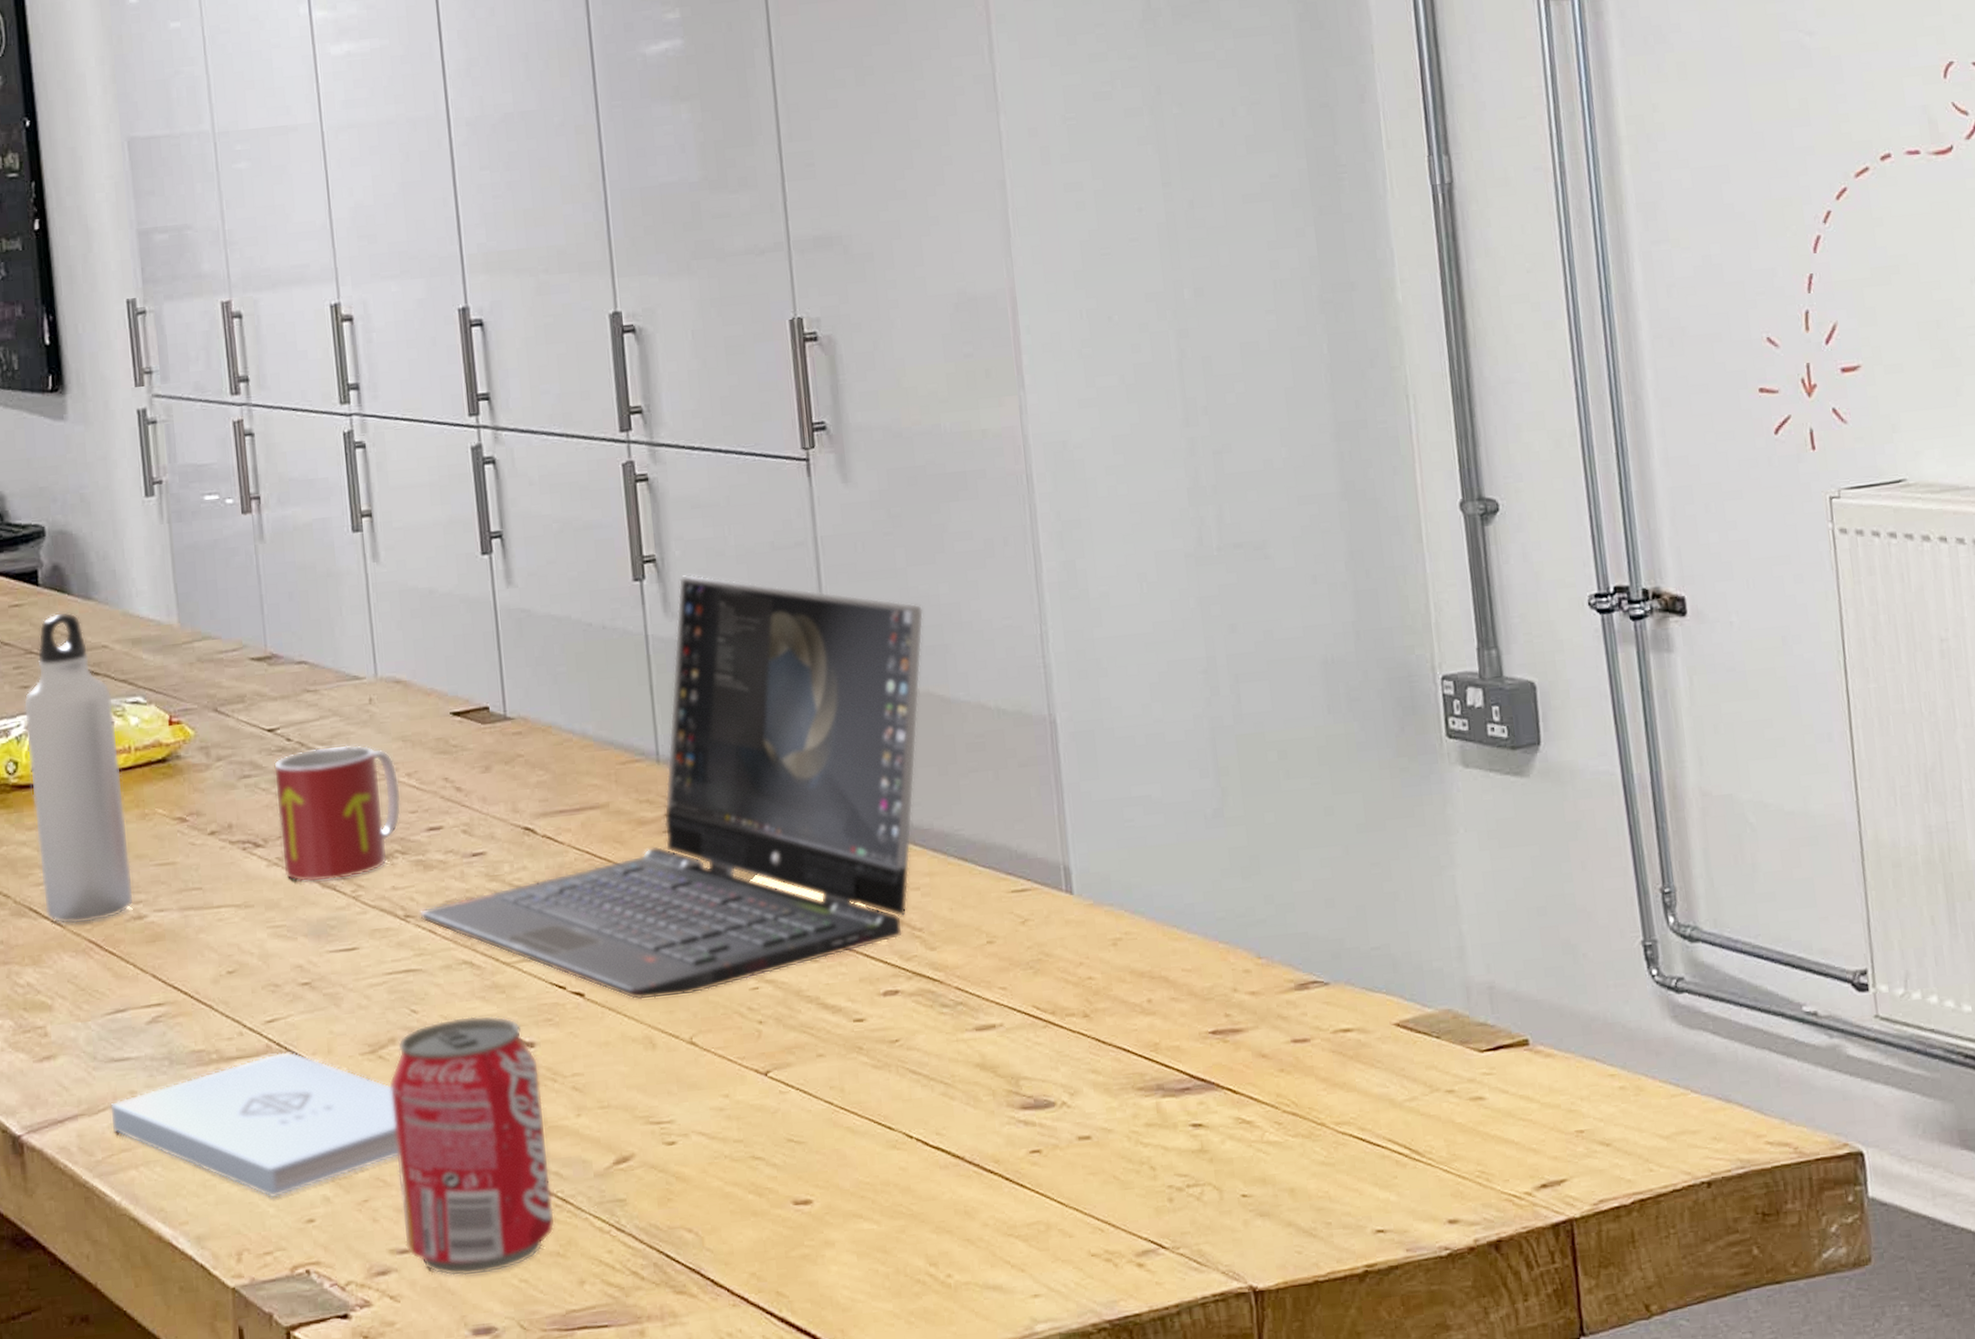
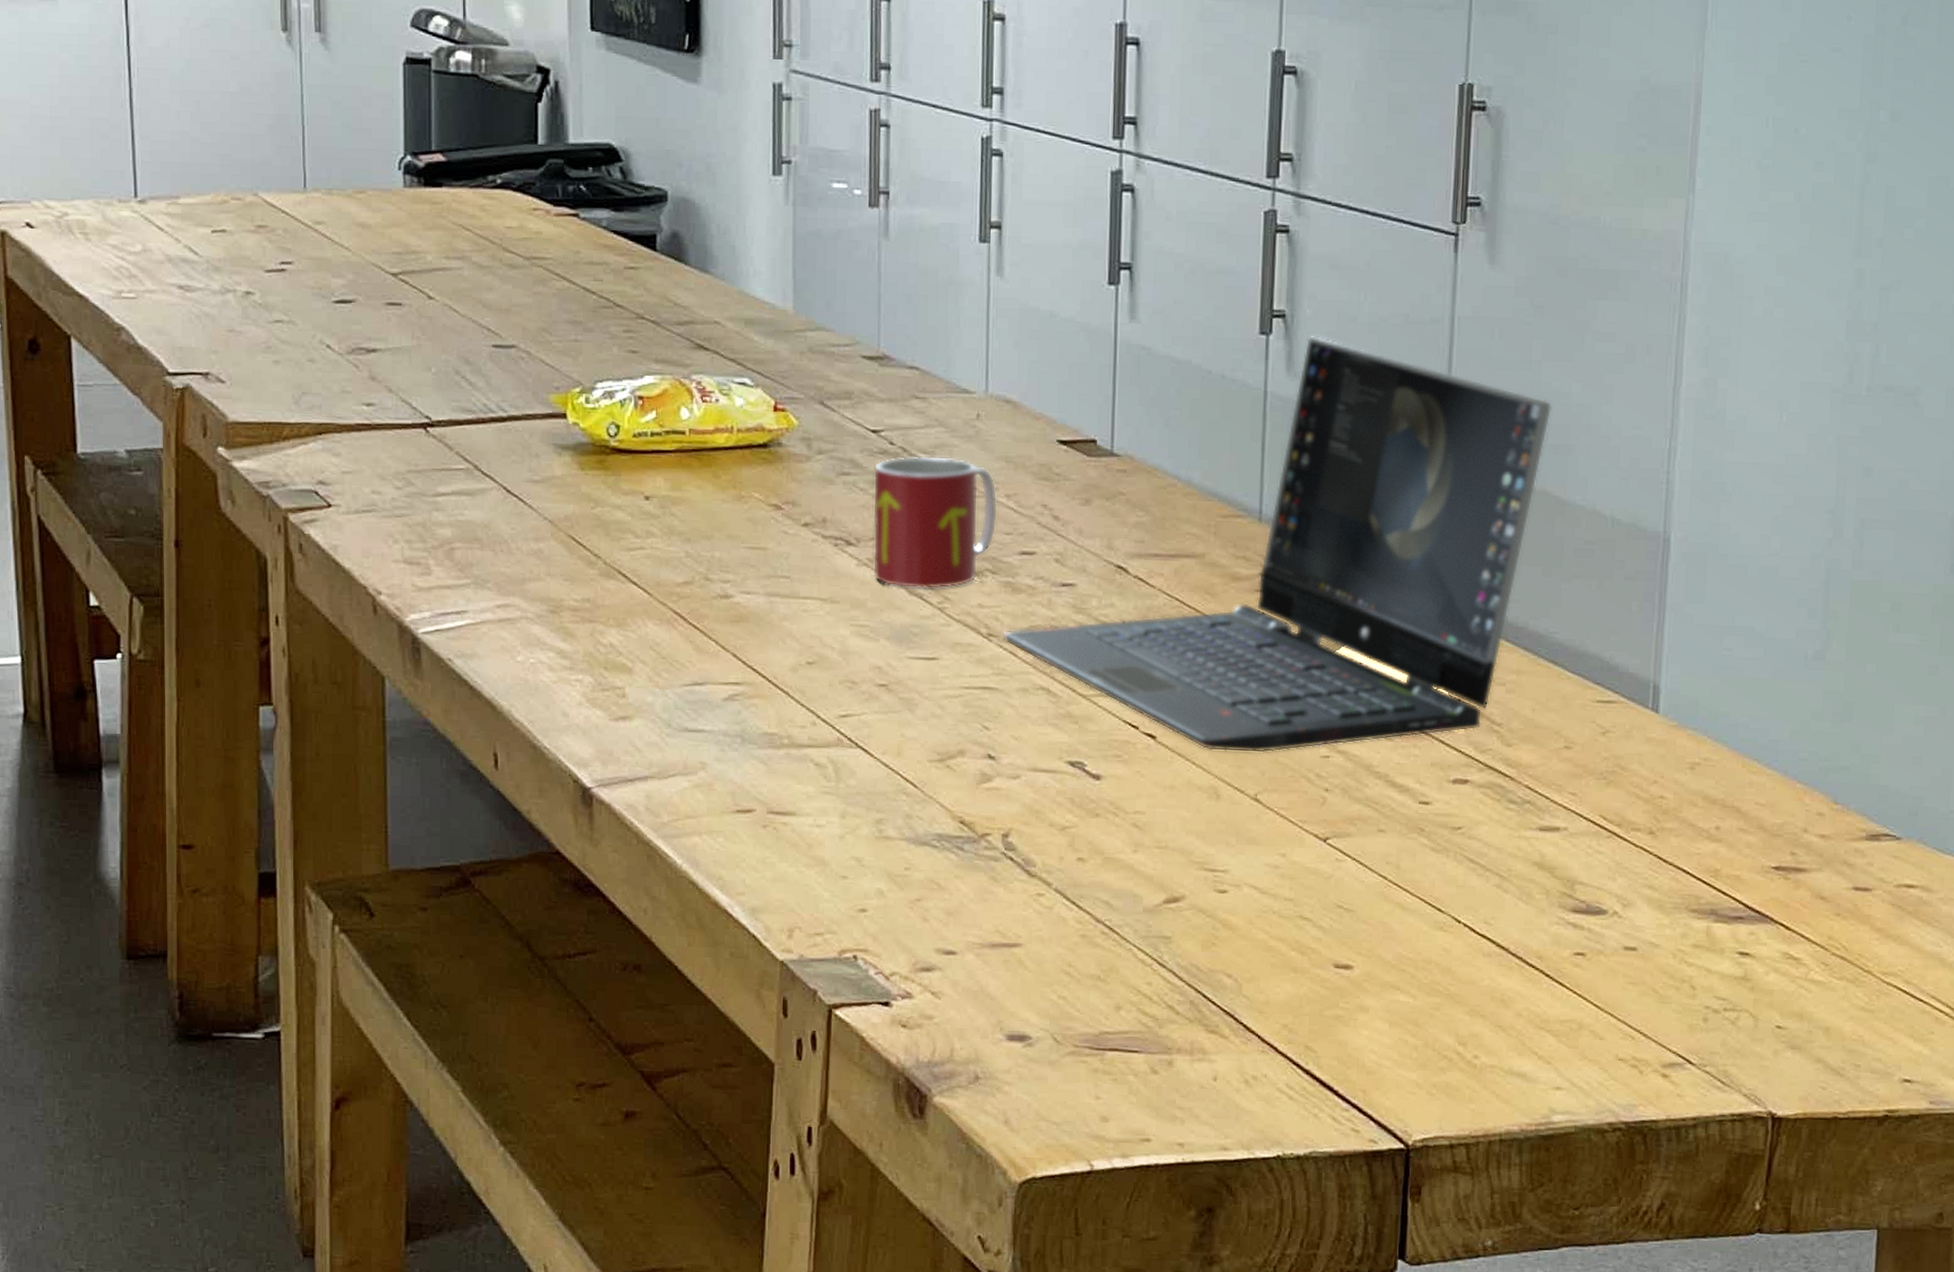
water bottle: present [23,612,132,925] -> none [630,282,722,594]
notepad: present [109,1052,399,1198] -> none [679,747,956,884]
beverage can: present [388,1015,555,1276] -> none [951,740,1103,986]

